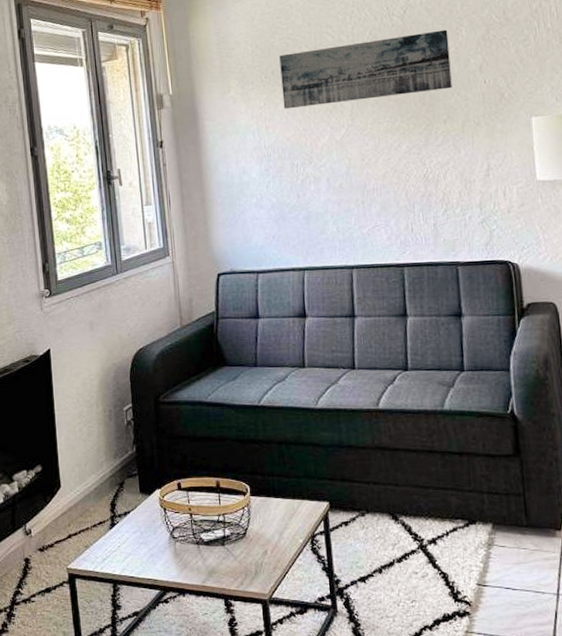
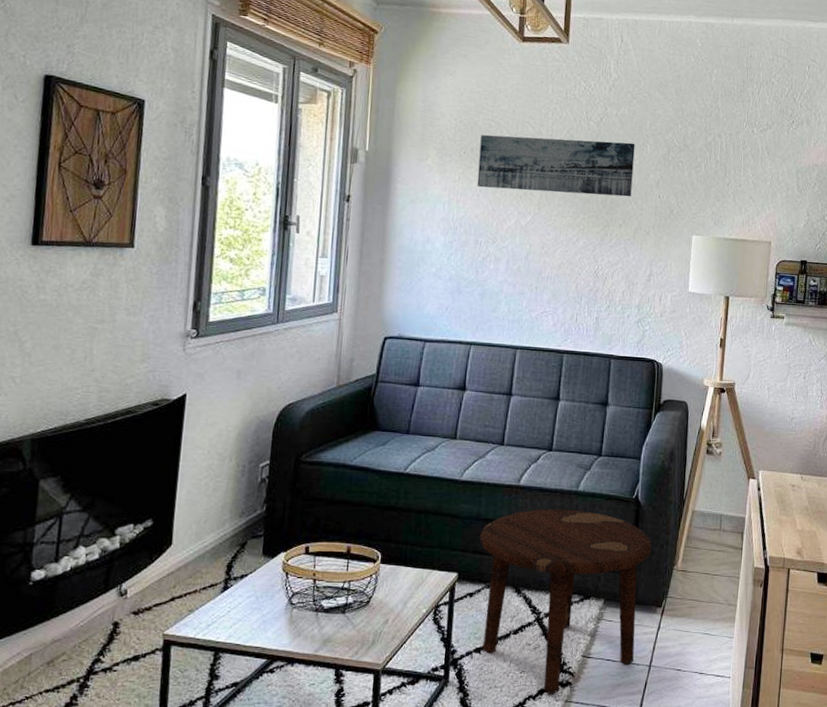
side table: none [345,430,540,624] -> present [479,509,652,694]

